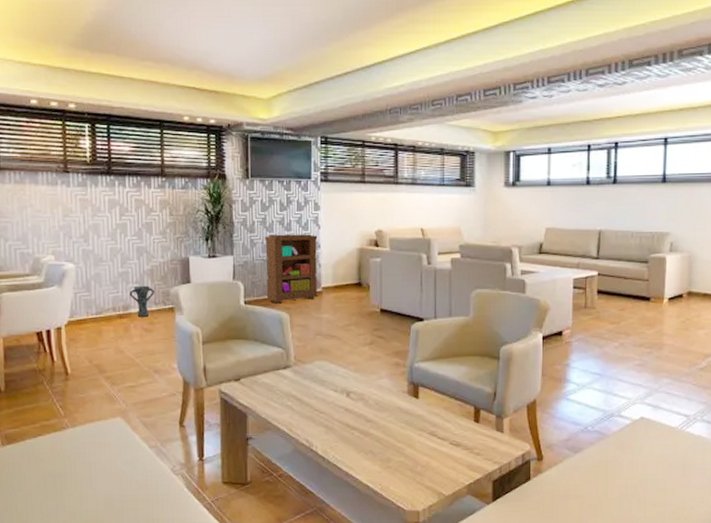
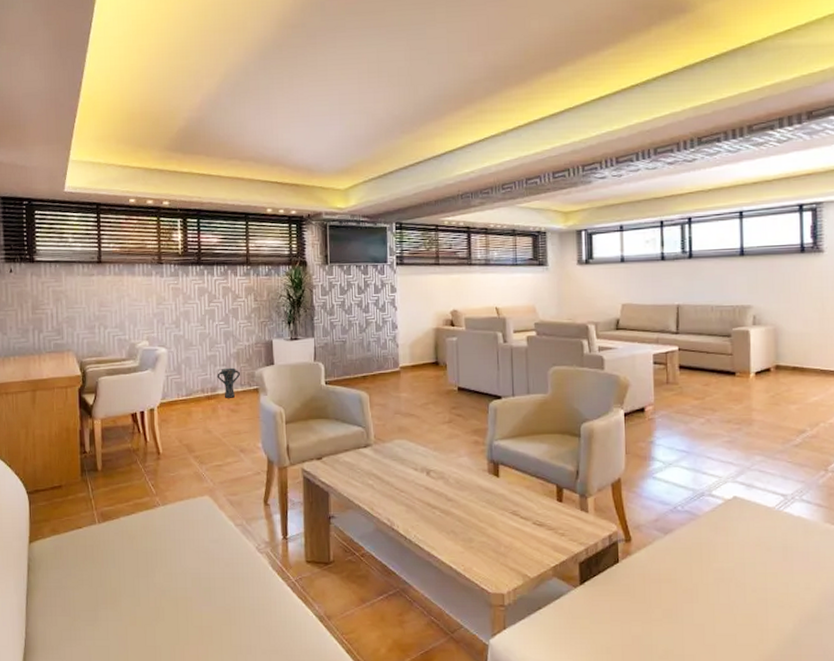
bookshelf: present [265,234,318,304] -> none [344,315,396,383]

